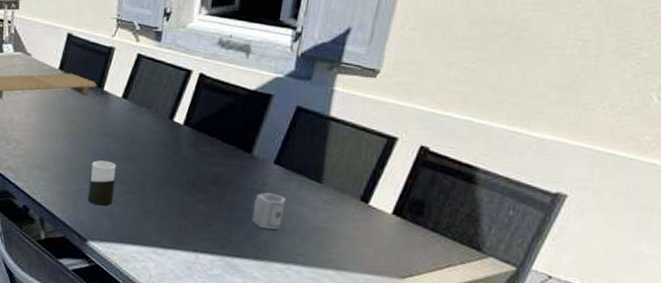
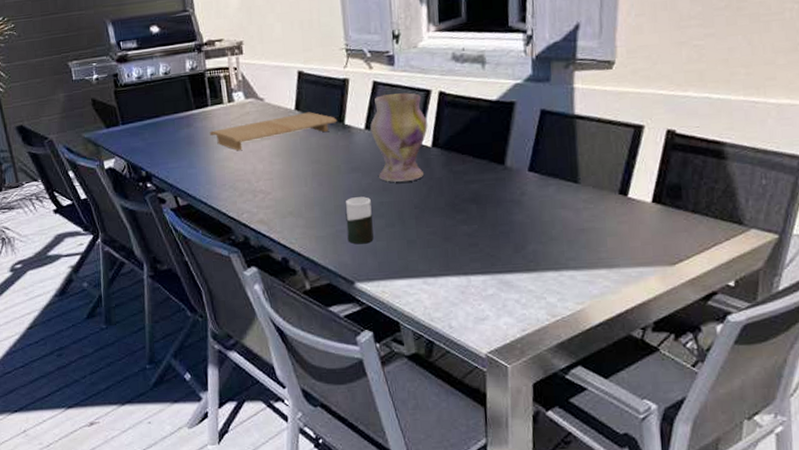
vase: none [127,68,183,154] -> present [370,92,428,183]
cup: present [252,192,286,230] -> none [515,201,547,239]

